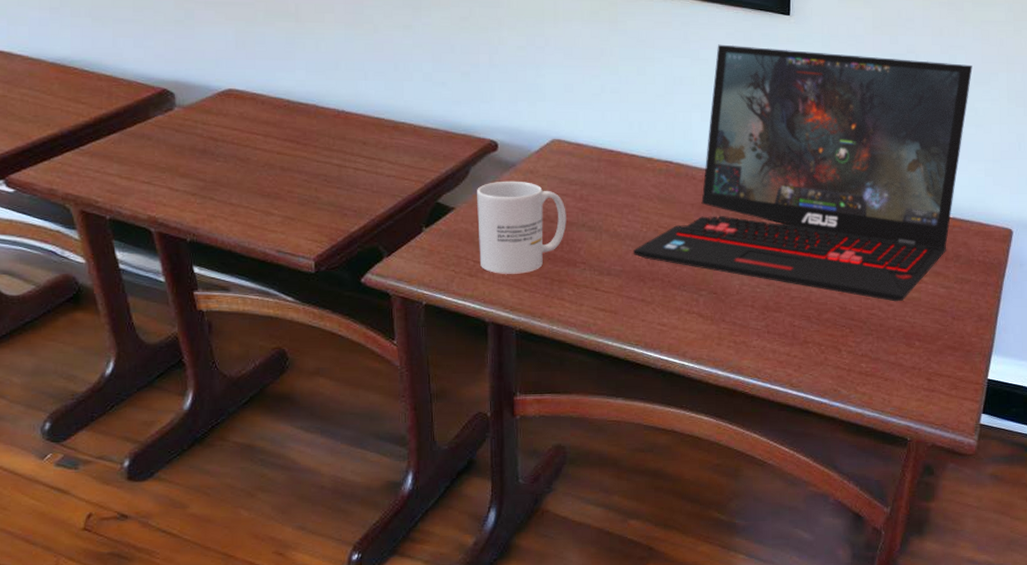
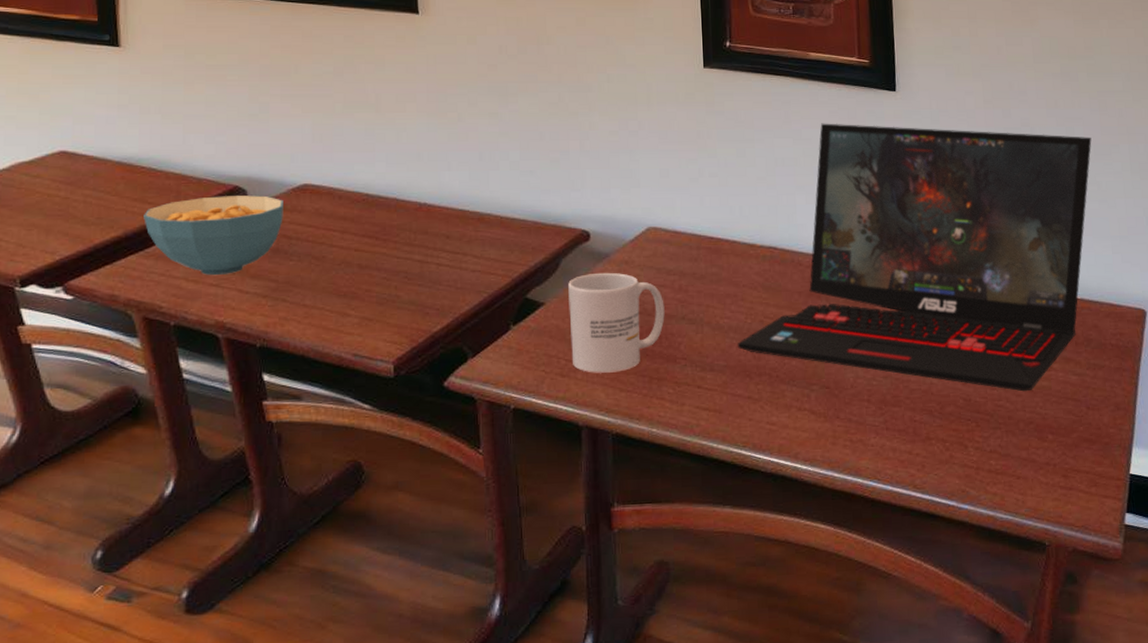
cereal bowl: none [78,98,210,173] -> present [144,195,284,275]

